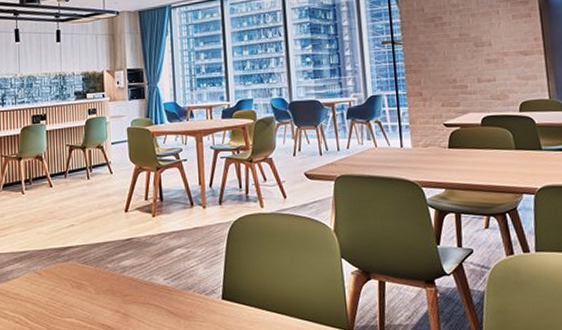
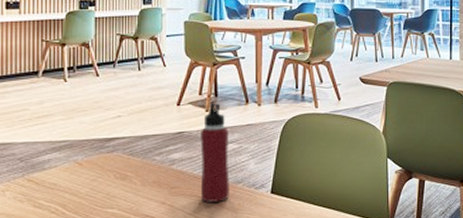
water bottle: none [149,206,181,310] -> present [200,102,229,202]

